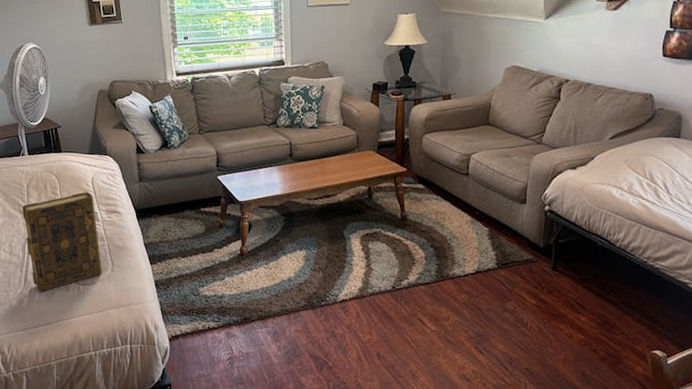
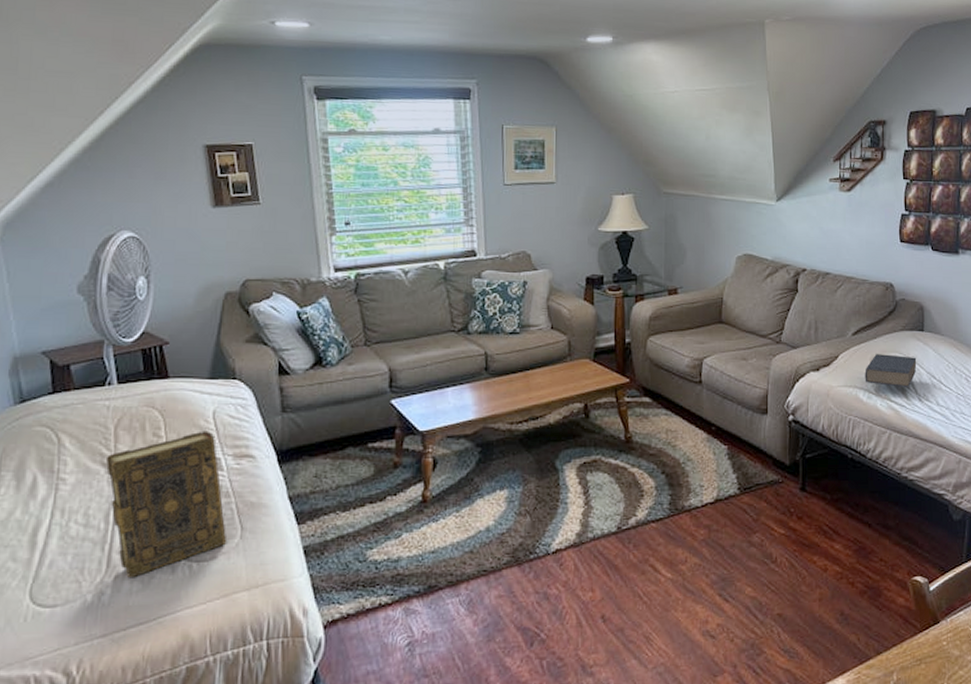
book: none [618,157,671,187] -> present [864,354,917,387]

